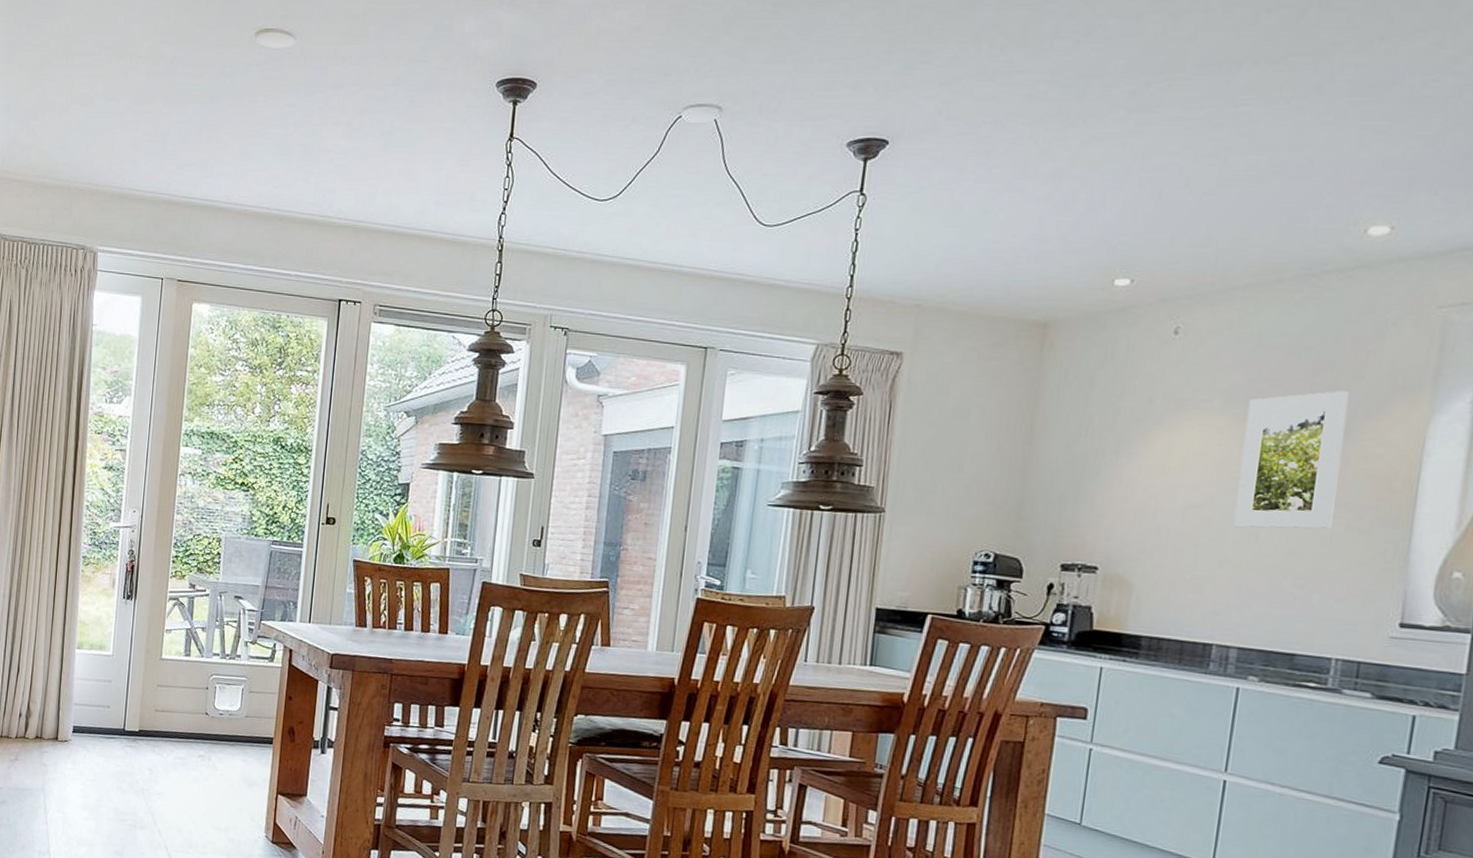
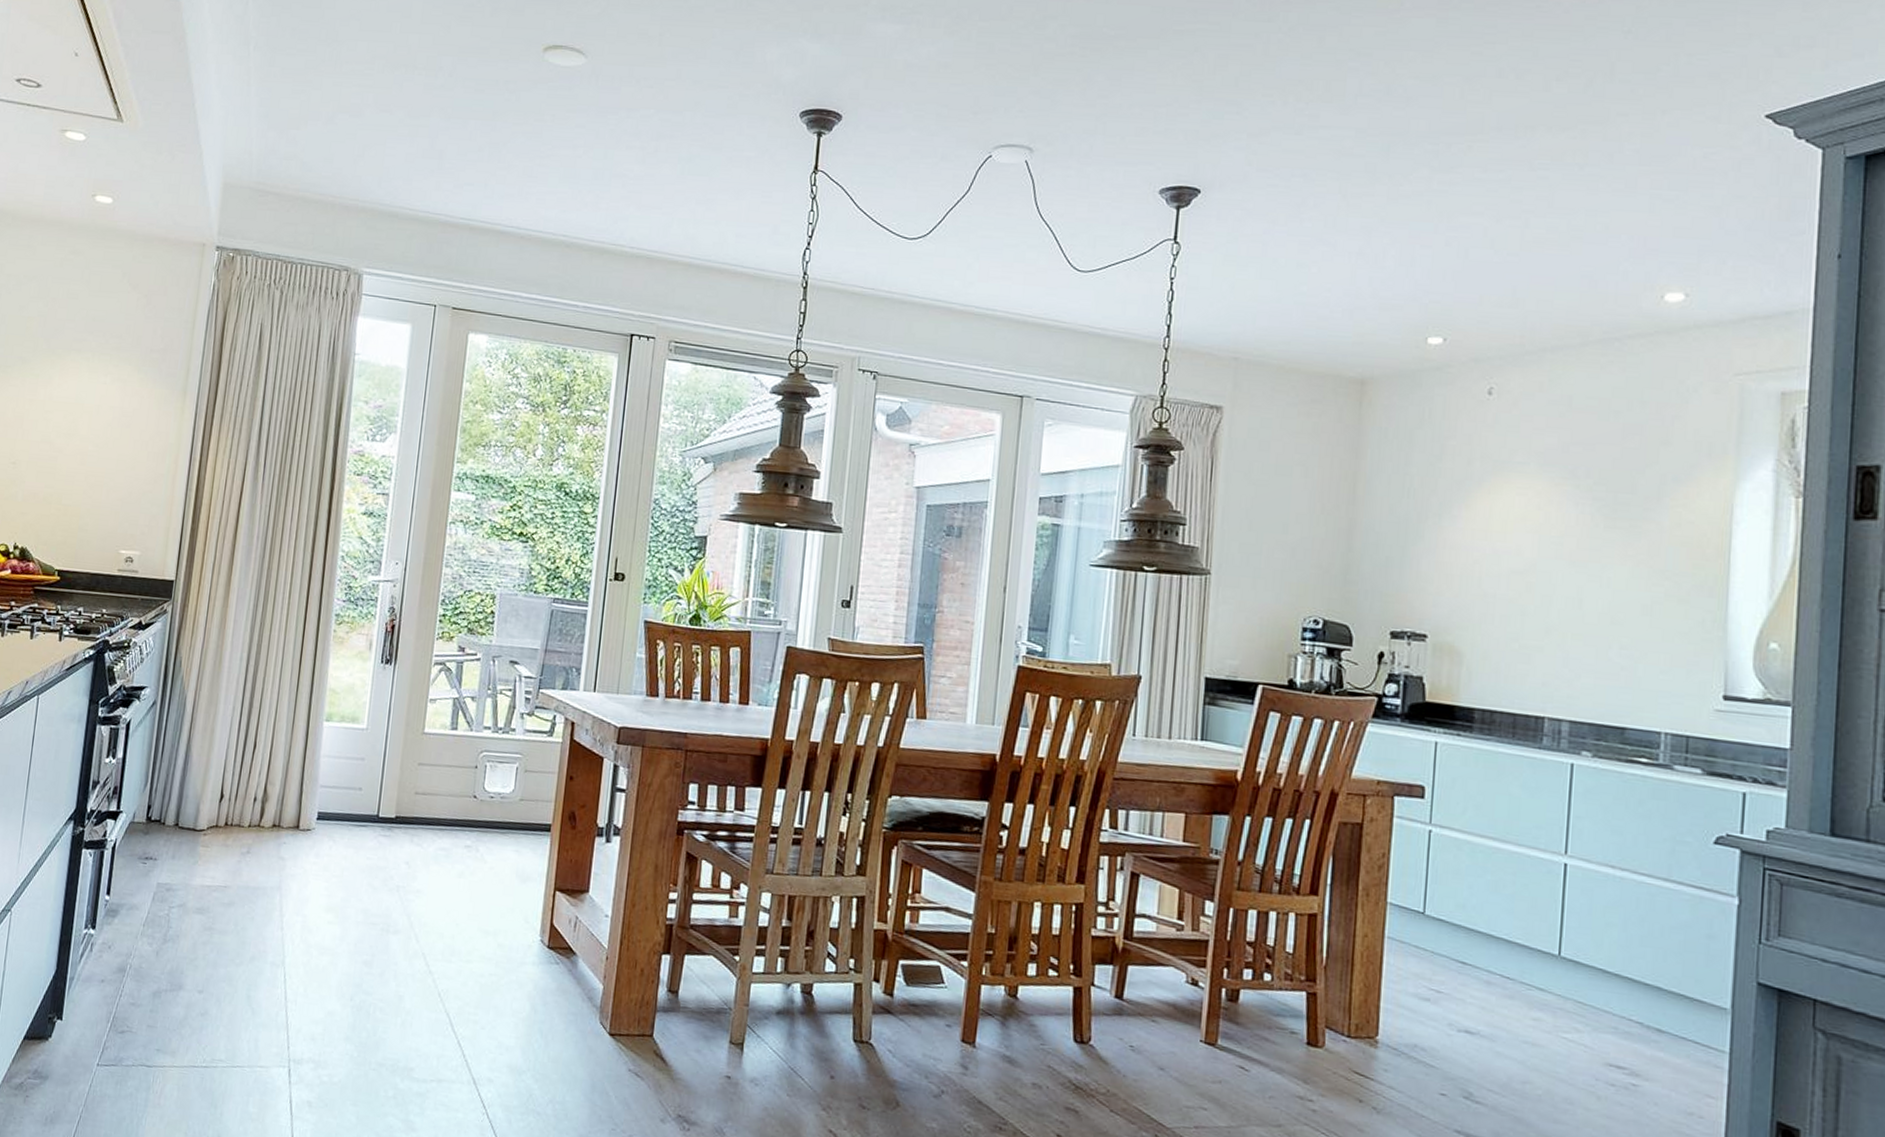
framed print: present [1234,391,1350,529] -> none [1557,456,1659,597]

